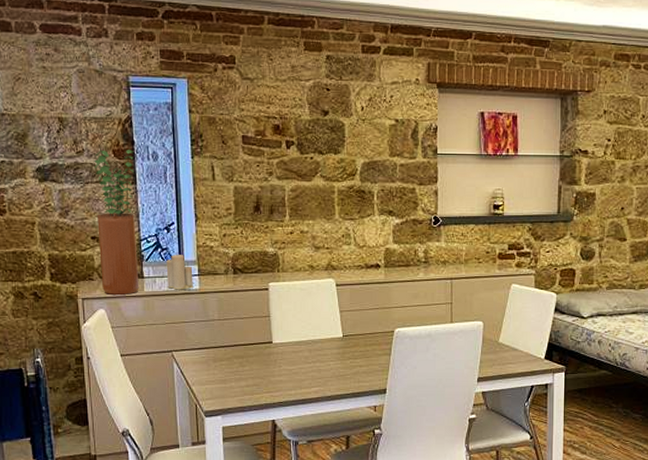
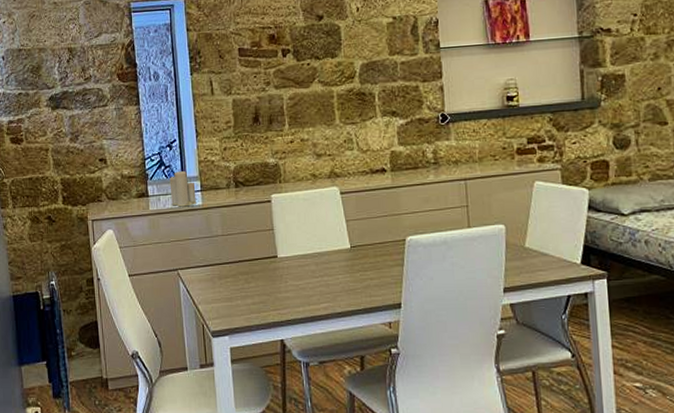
vase: present [94,141,139,295] -> none [100,64,145,215]

